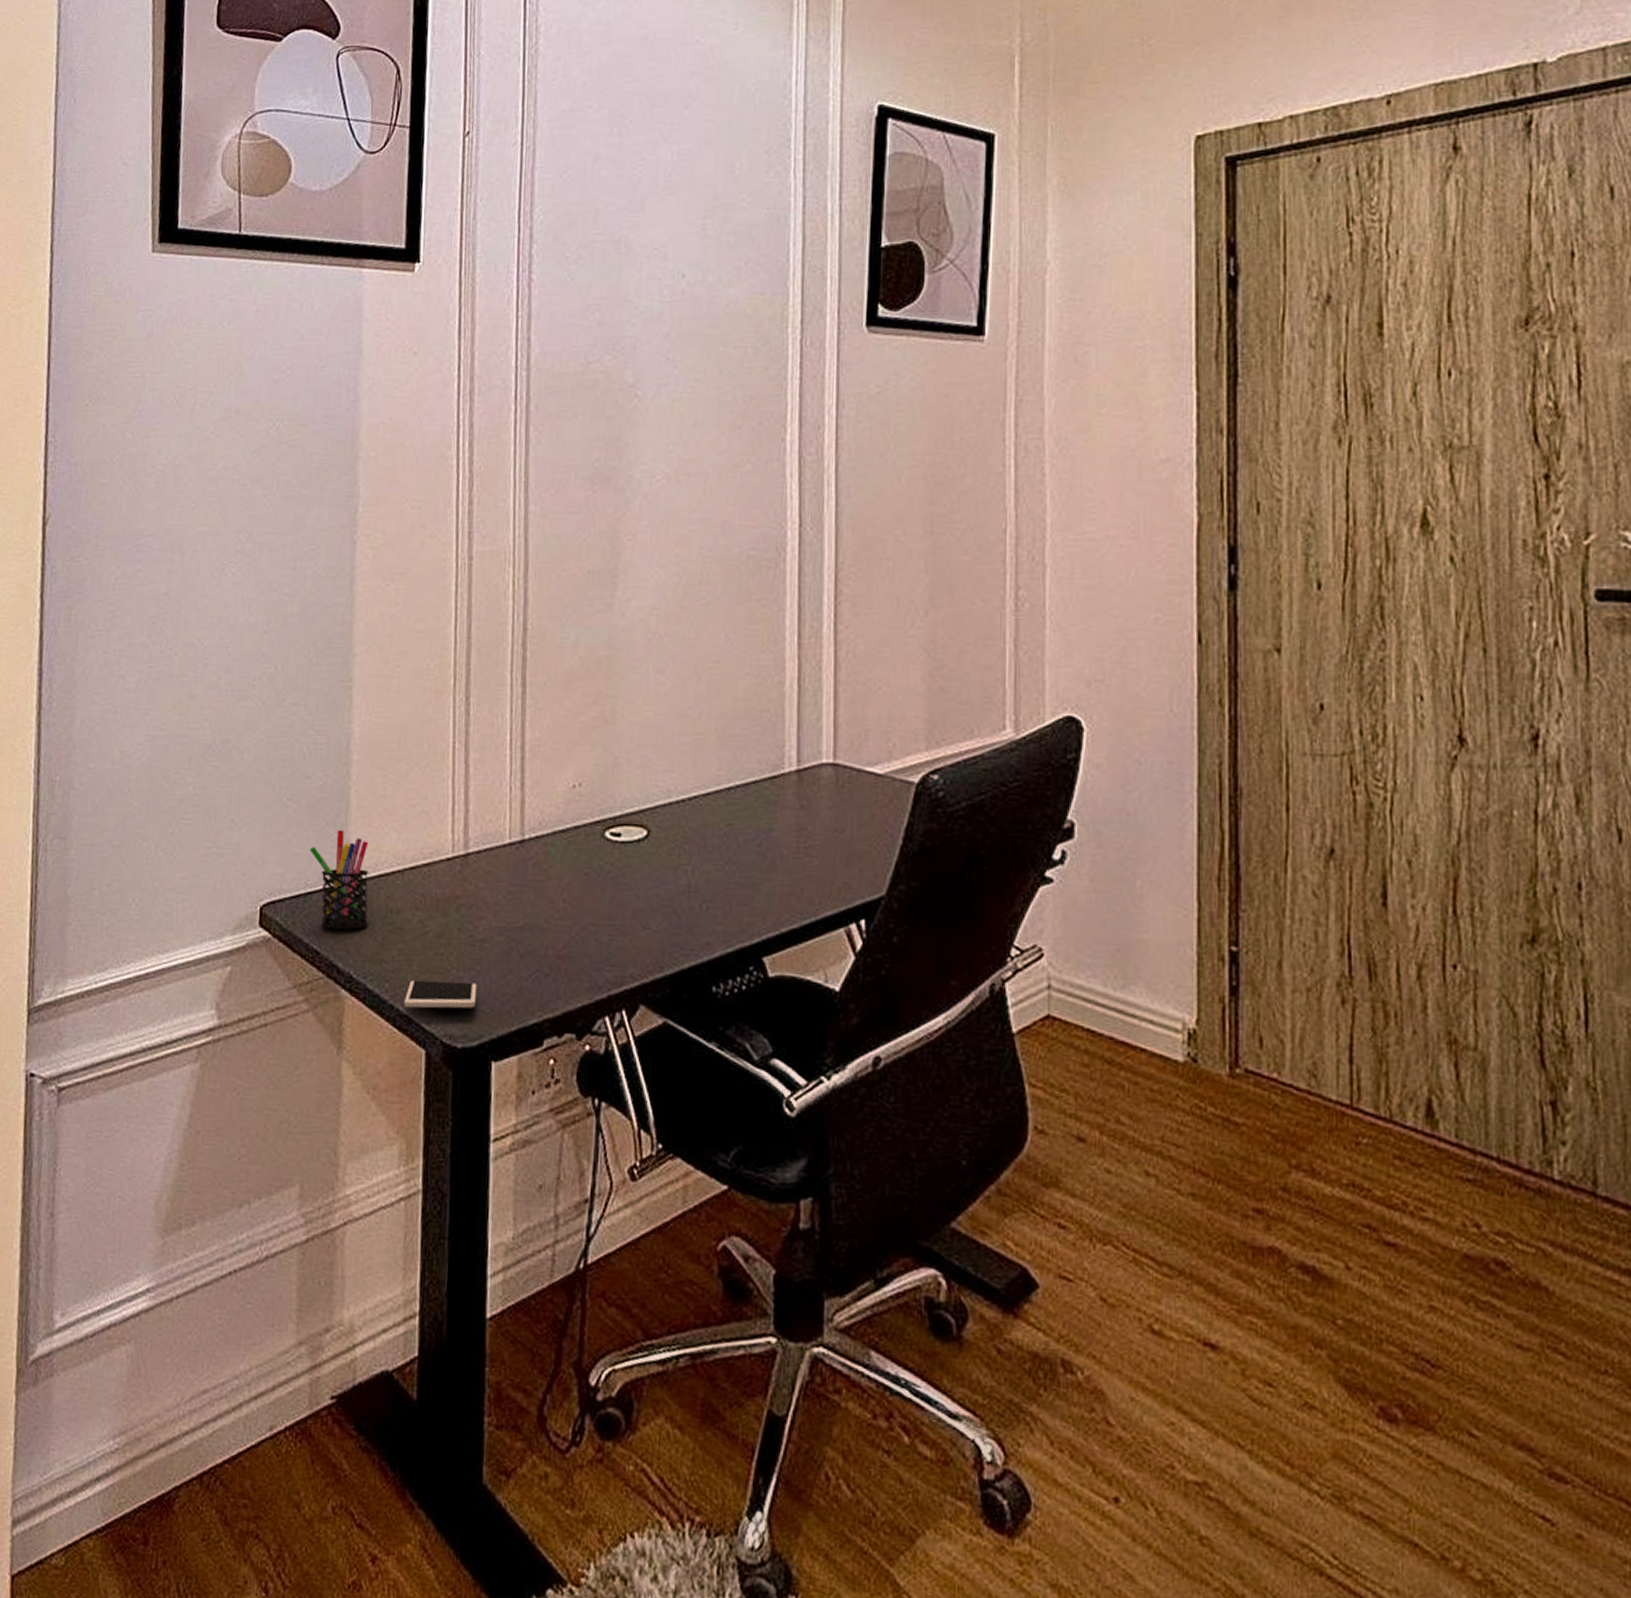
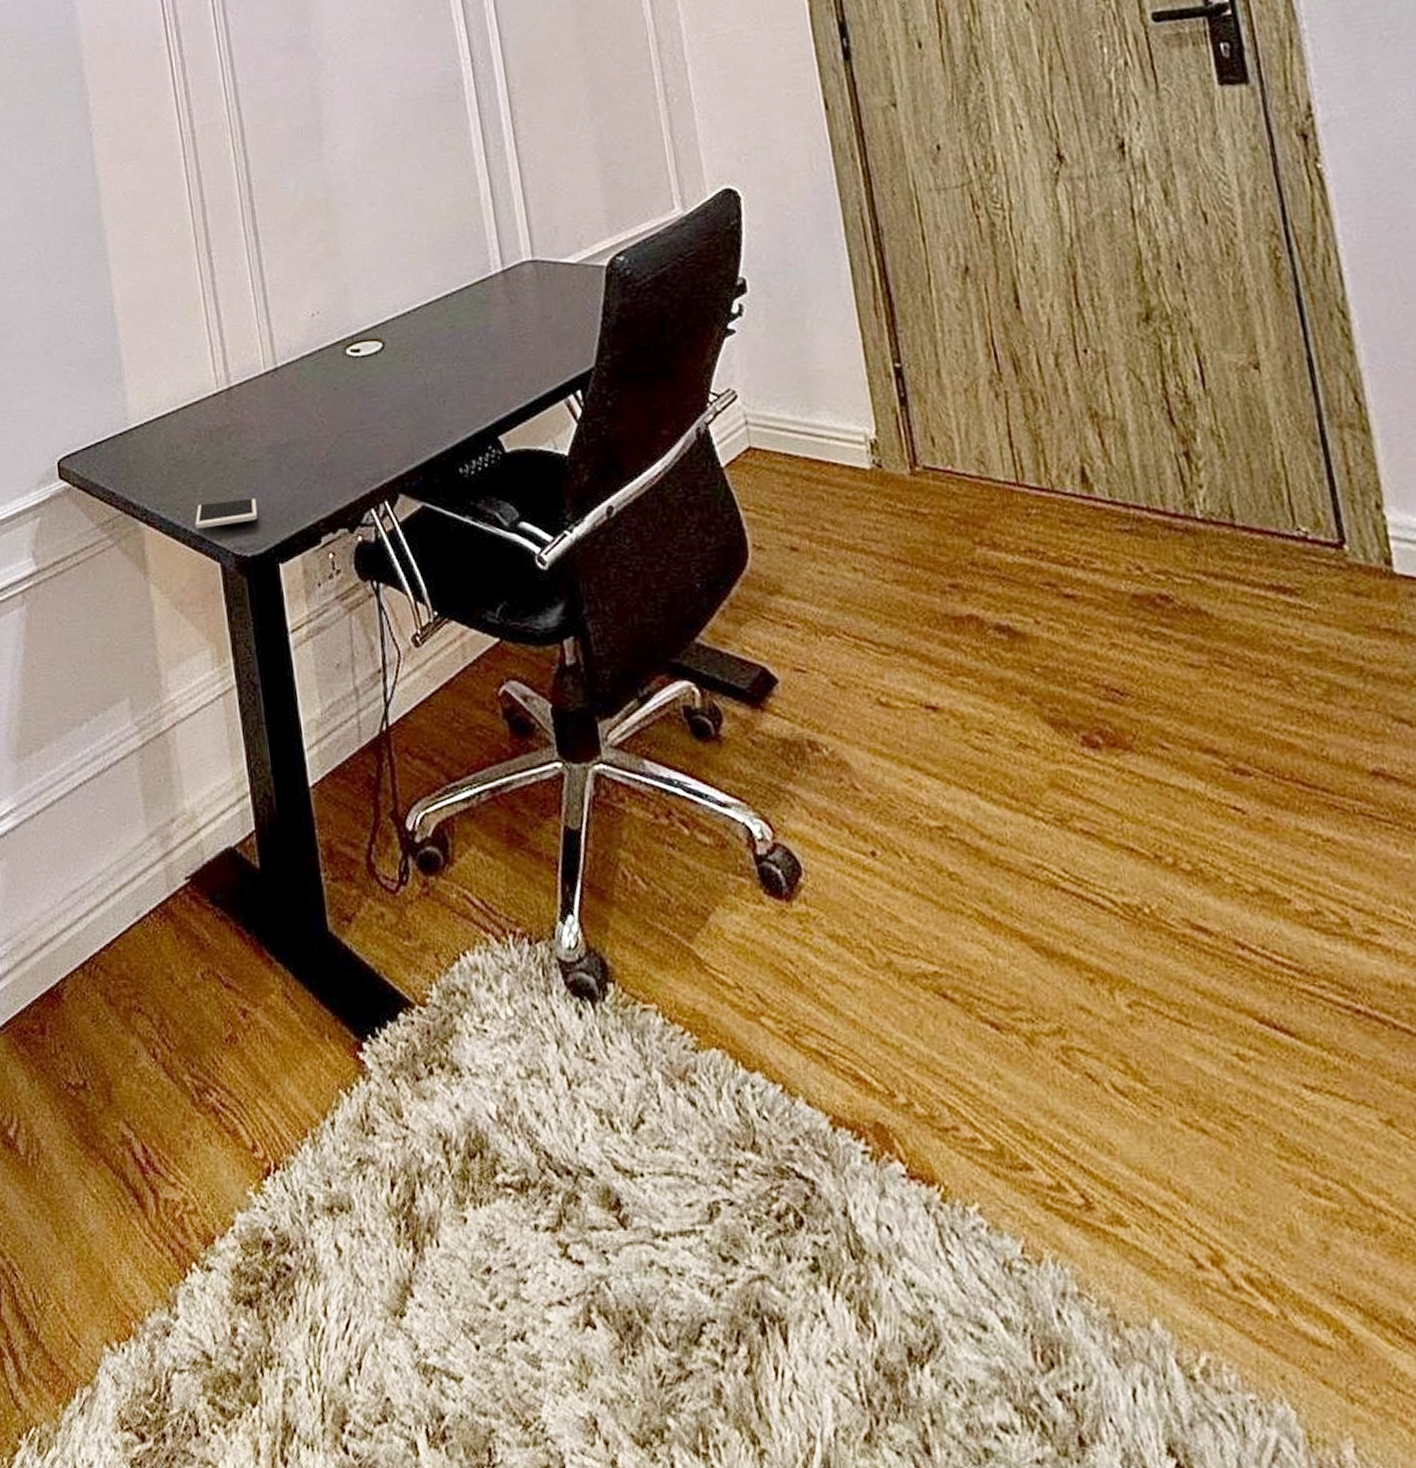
pen holder: present [309,829,369,930] -> none [92,383,154,472]

